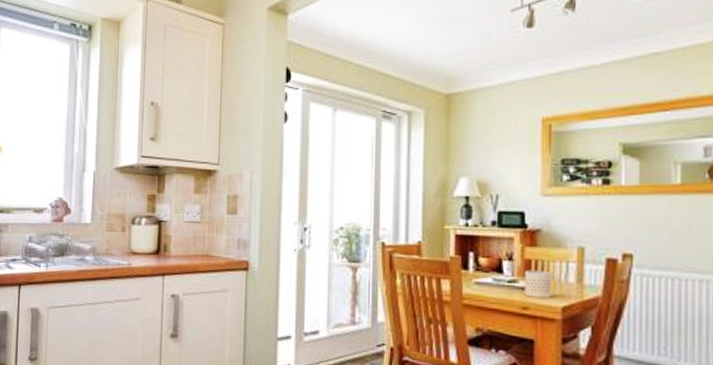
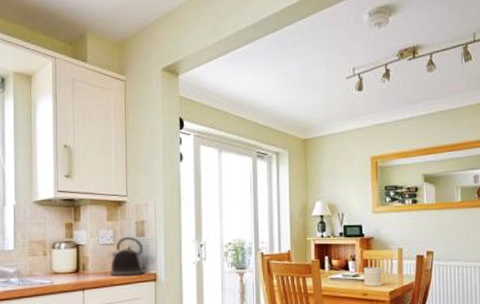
kettle: none [195,213,236,263] -> present [110,236,145,277]

